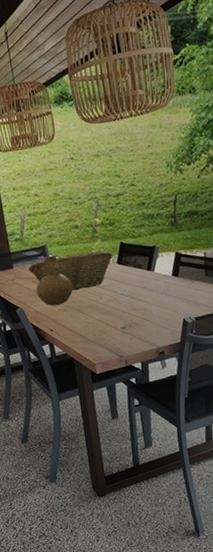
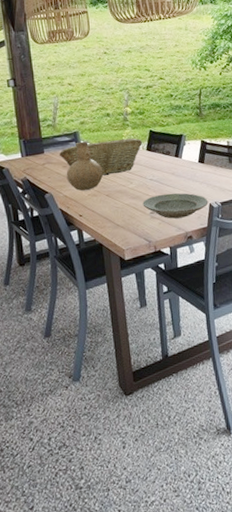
plate: none [113,307,182,334] -> present [142,193,209,219]

